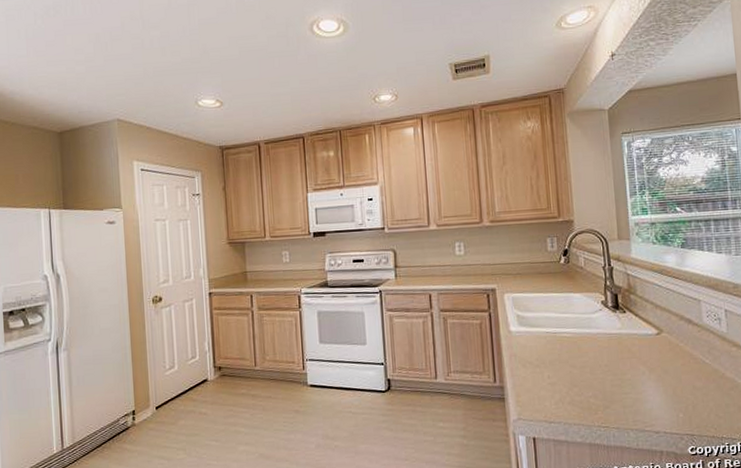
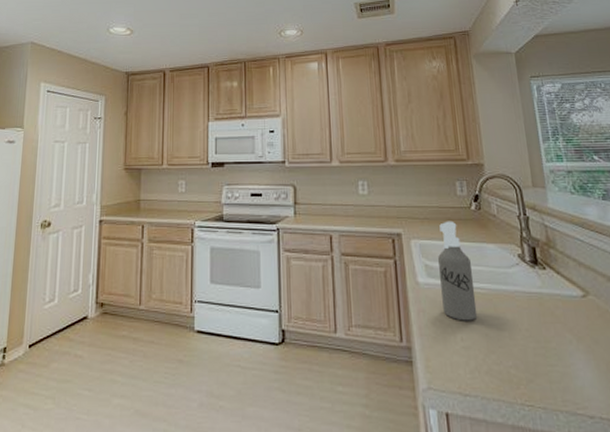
spray bottle: none [529,274,563,362] -> present [438,221,478,321]

